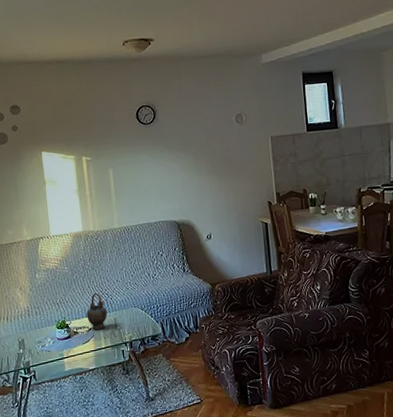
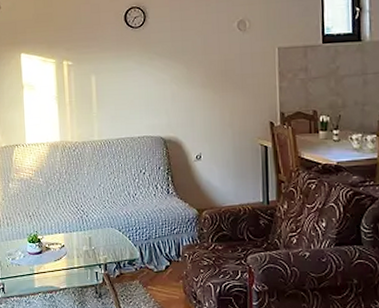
teapot: present [86,293,108,330] -> none [60,208,82,247]

